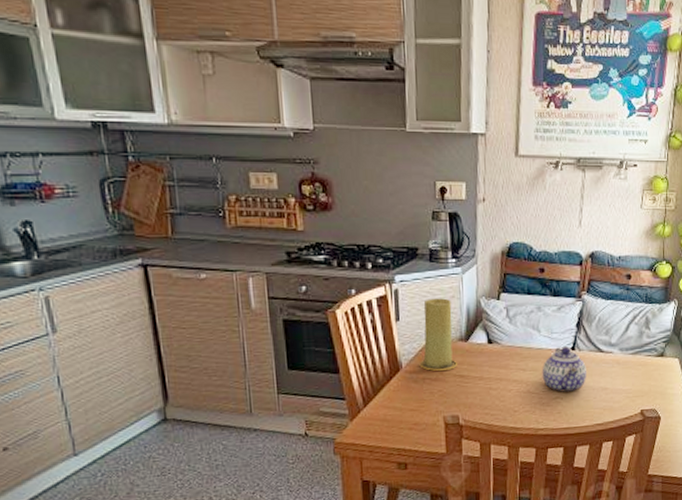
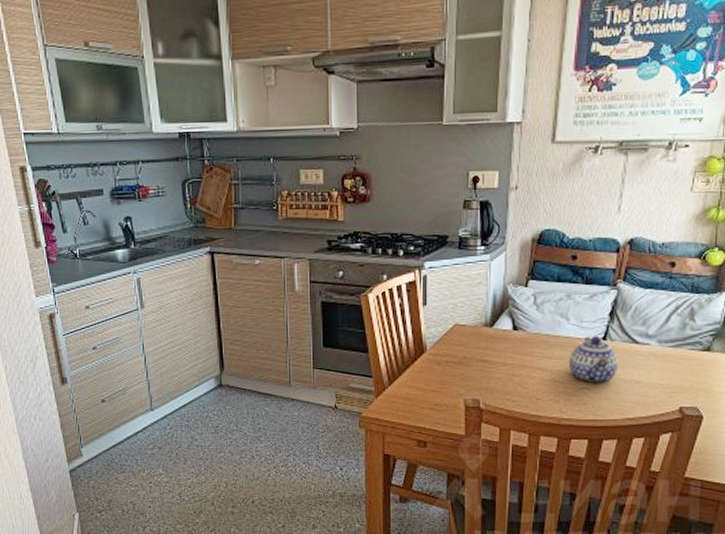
candle: present [419,298,457,371] -> none [443,284,481,354]

